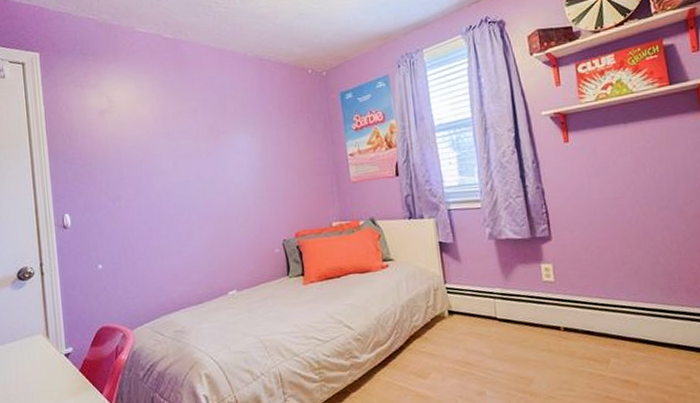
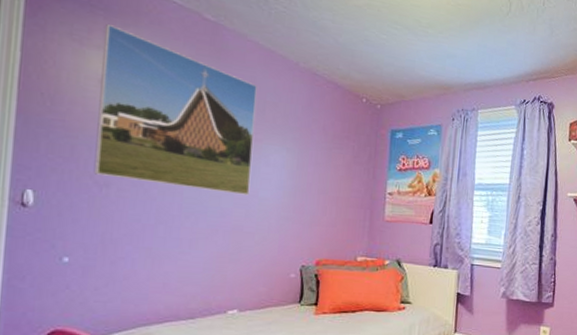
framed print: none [96,65,227,192] -> present [93,24,257,196]

